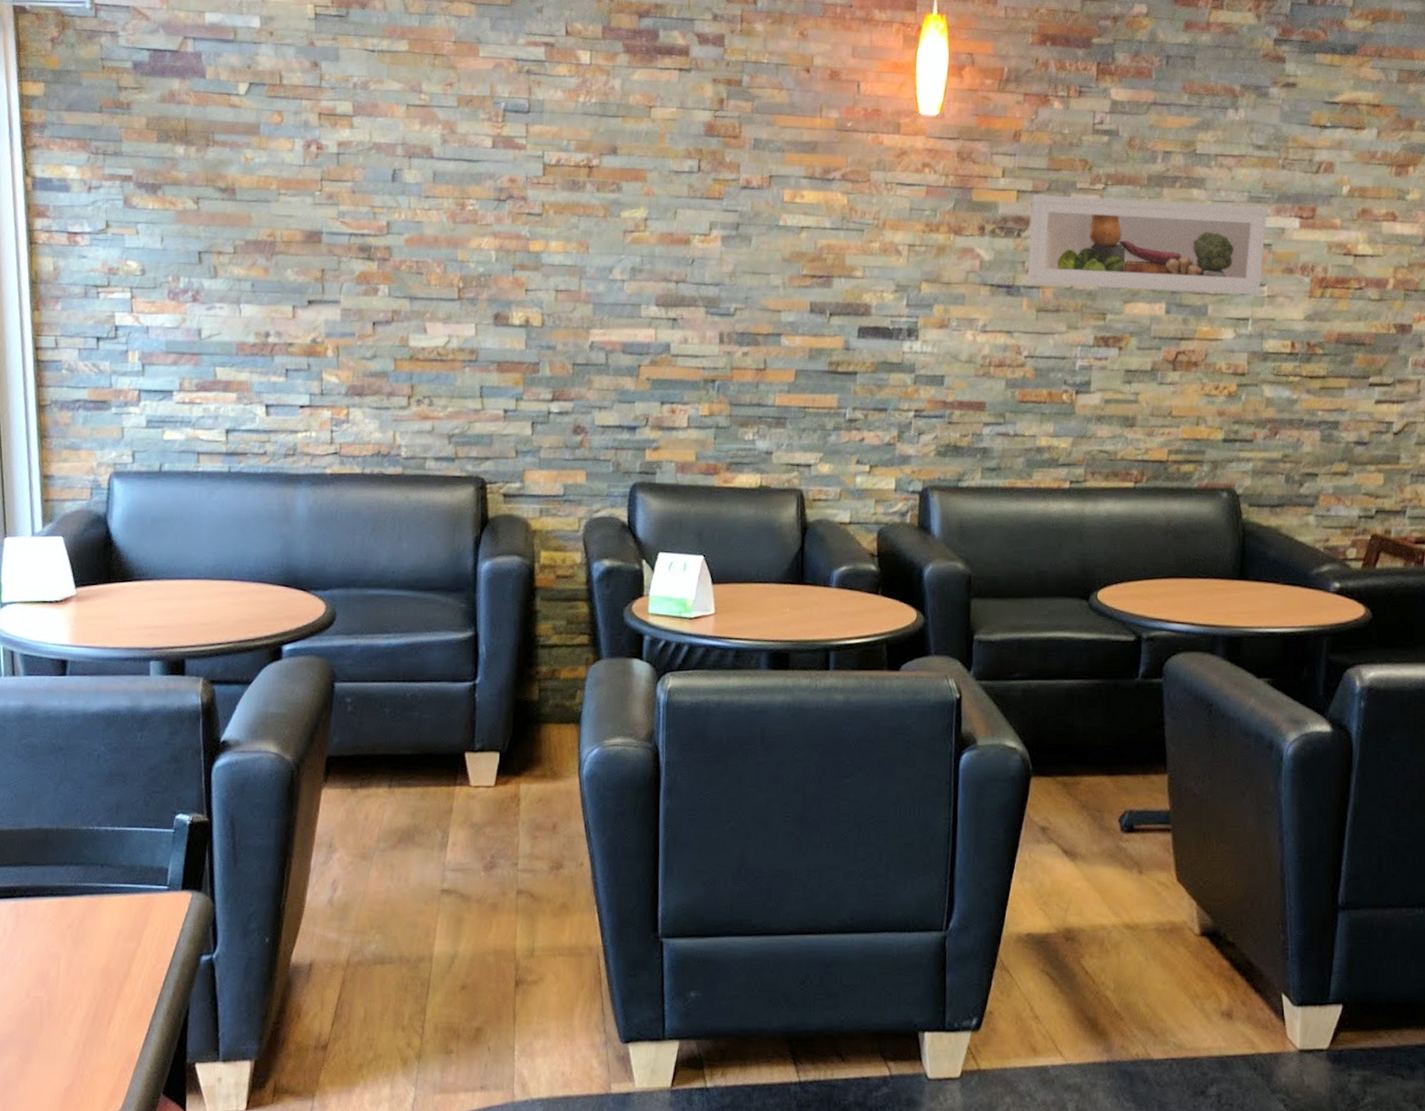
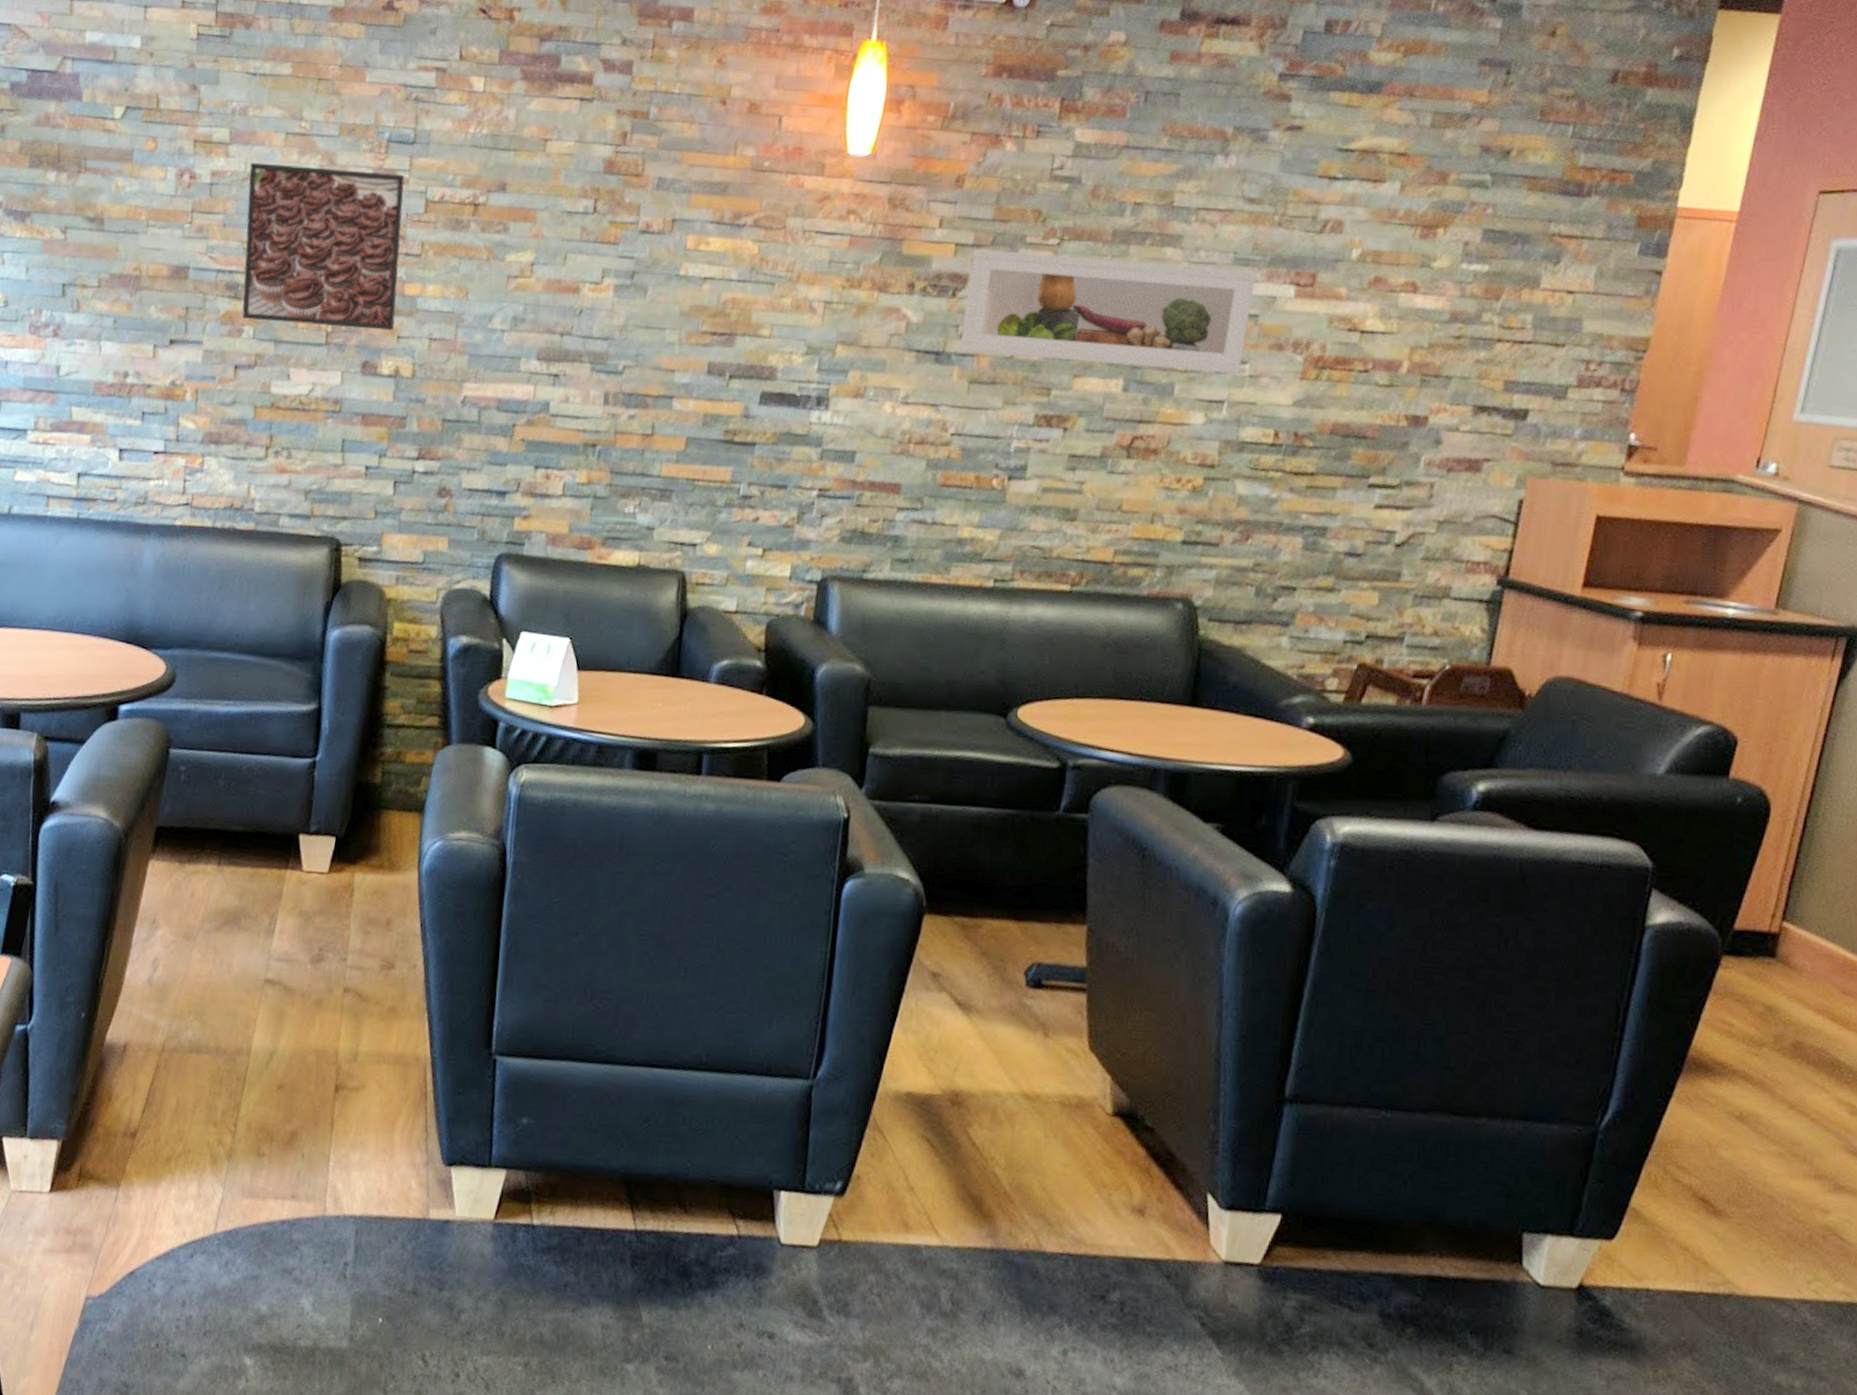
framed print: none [374,133,522,285] -> present [242,162,405,331]

